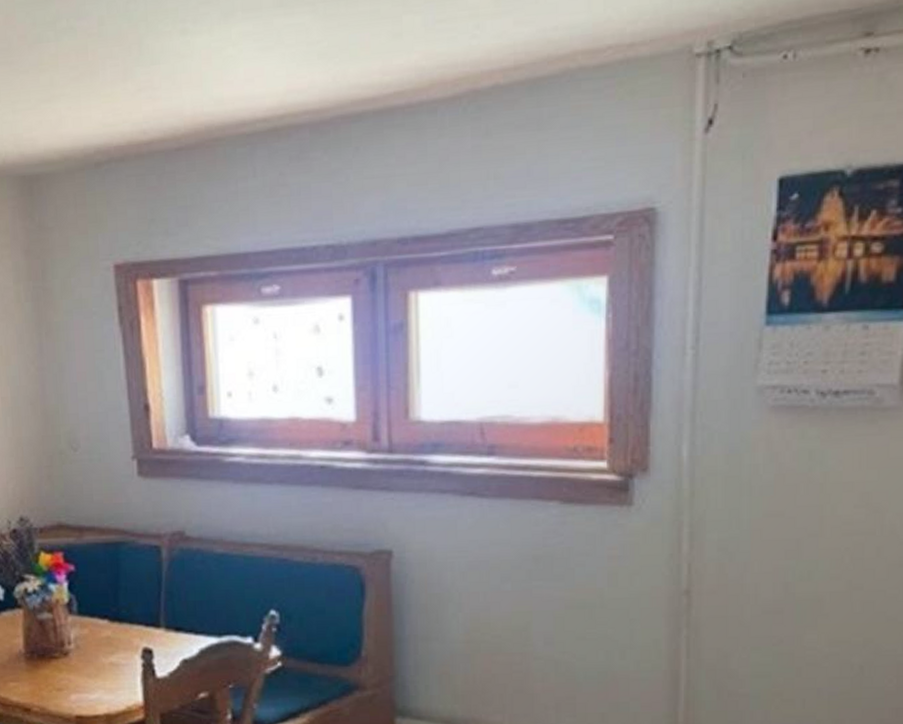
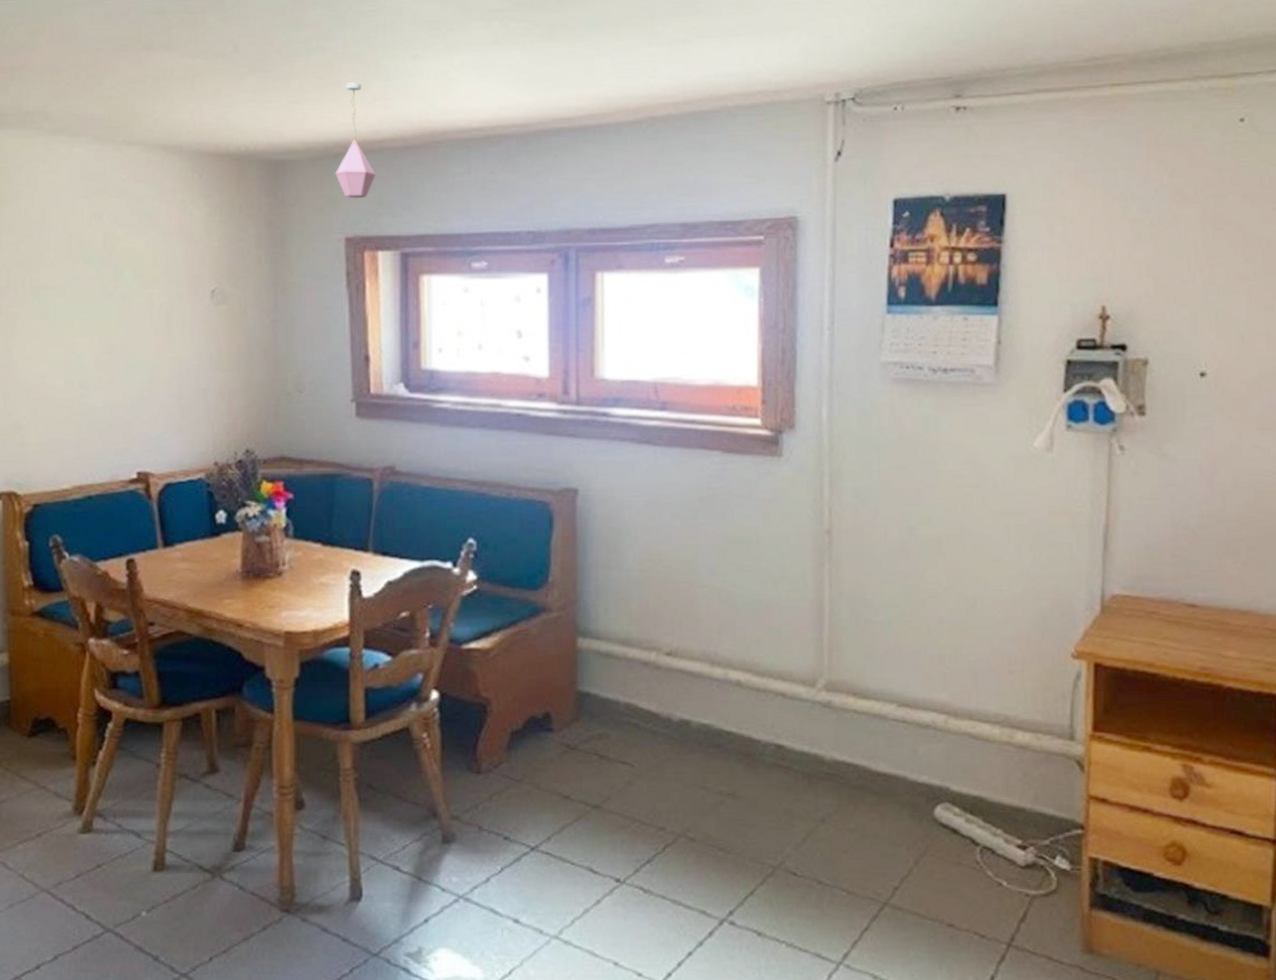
pendant light: none [98,71,145,217] -> present [335,83,375,199]

